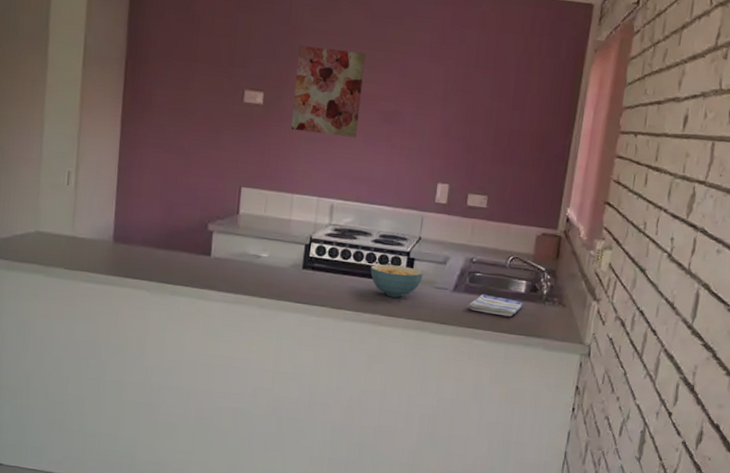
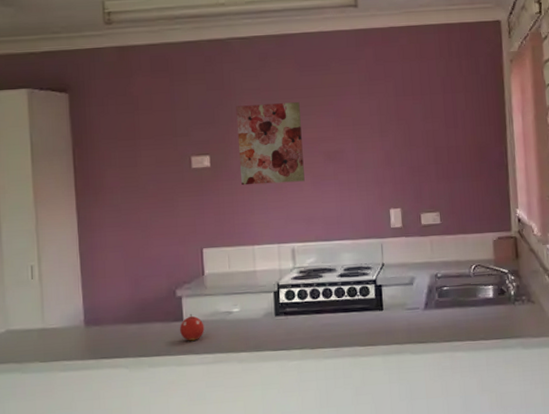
fruit: none [206,250,231,278] -> present [180,313,205,341]
cereal bowl: present [370,264,423,298] -> none [341,294,393,327]
dish towel: present [466,293,523,317] -> none [440,306,494,325]

